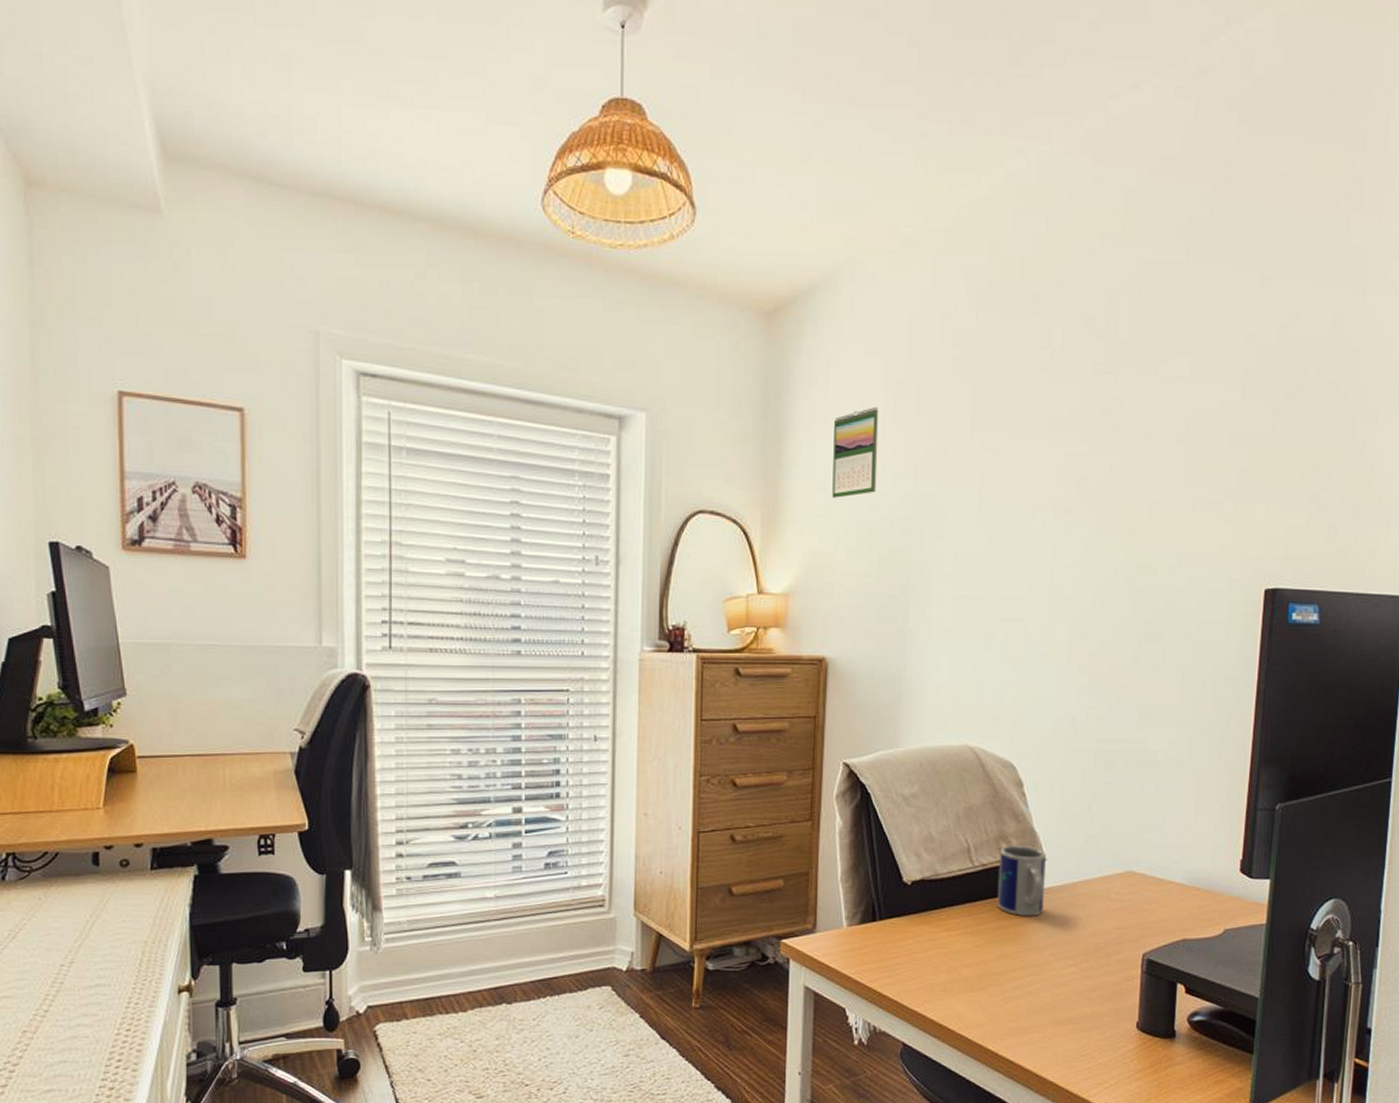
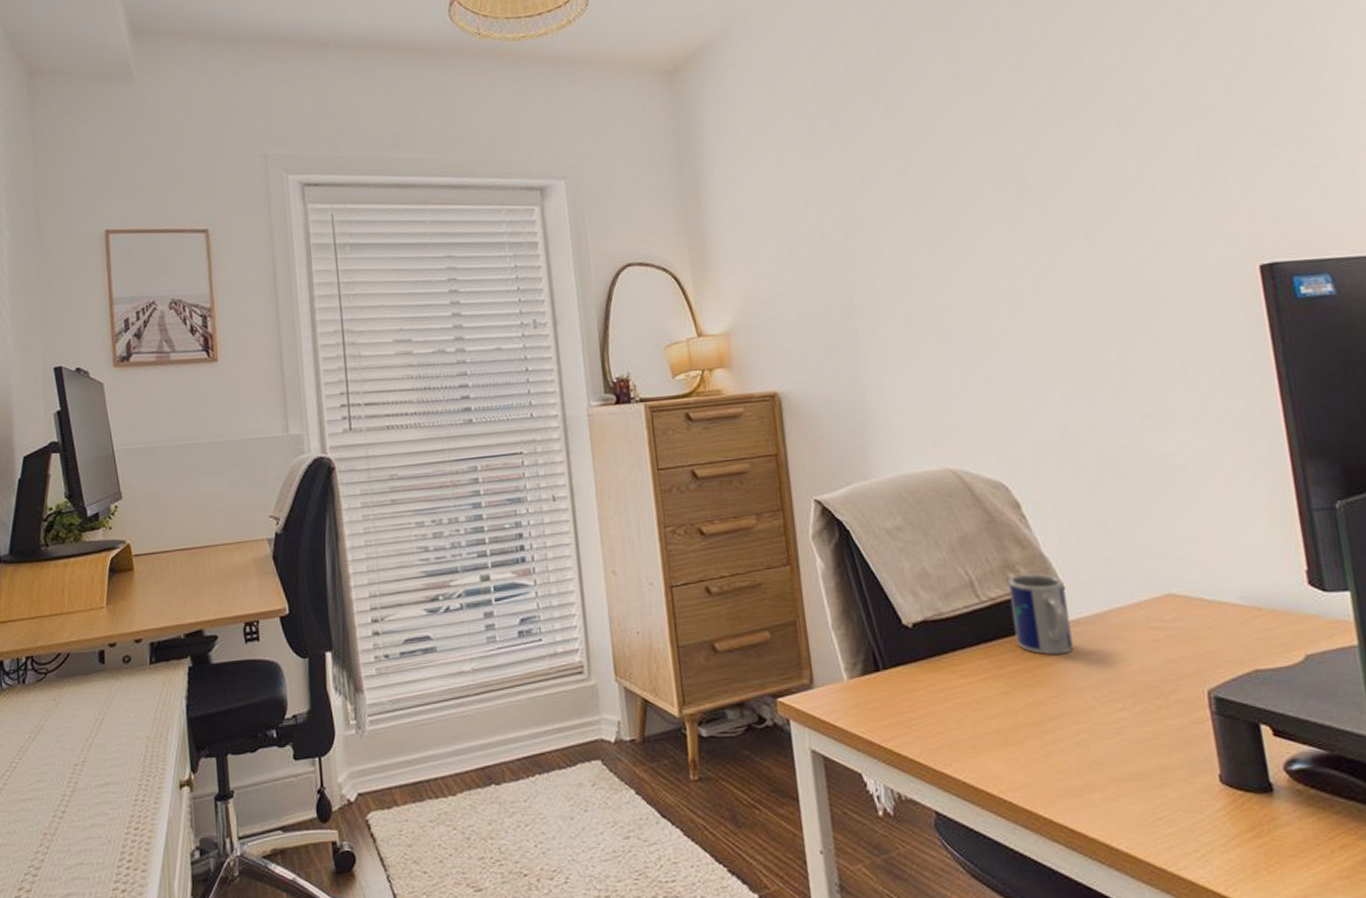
calendar: present [832,407,879,498] -> none [749,142,804,234]

